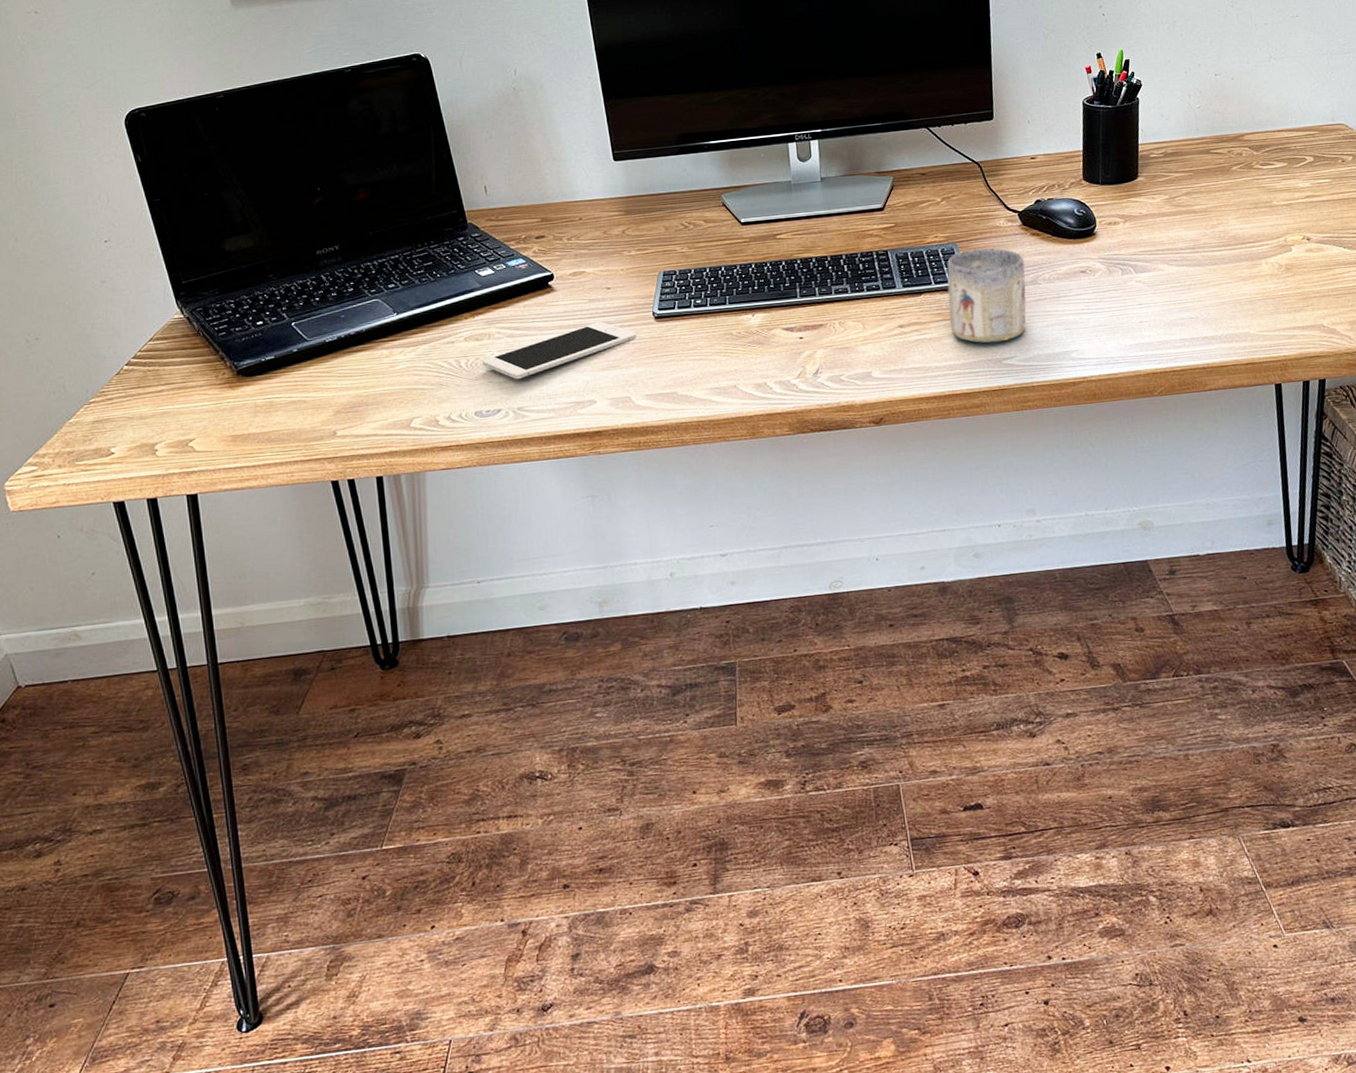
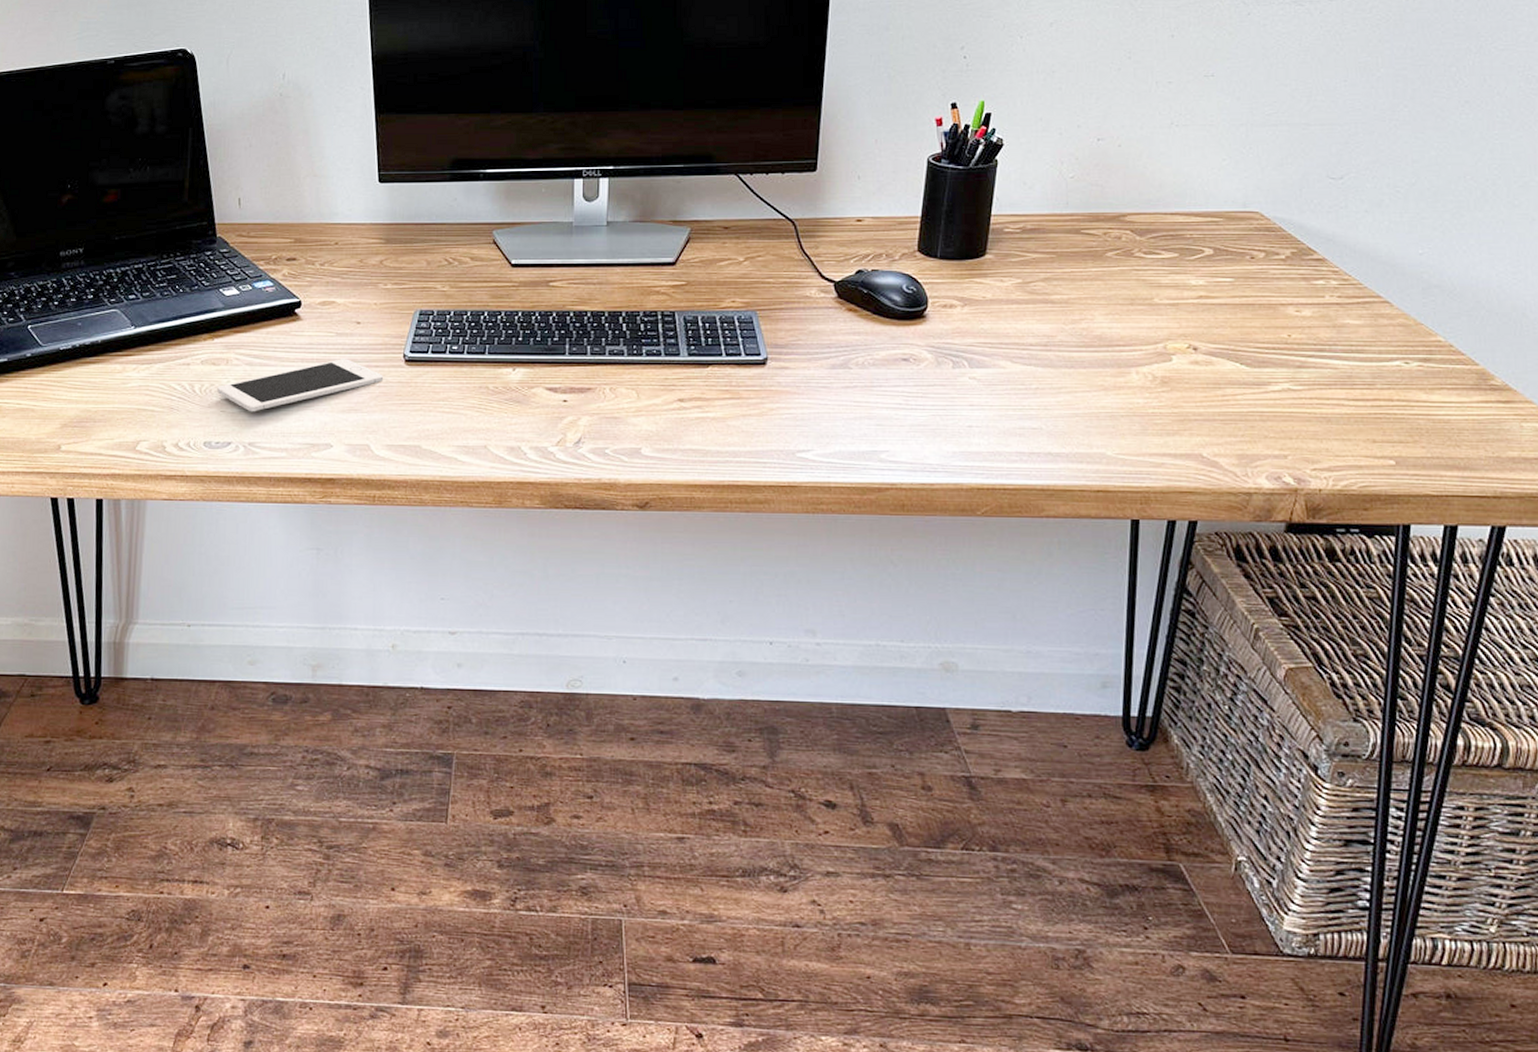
mug: present [947,248,1027,343] -> none [738,320,835,431]

